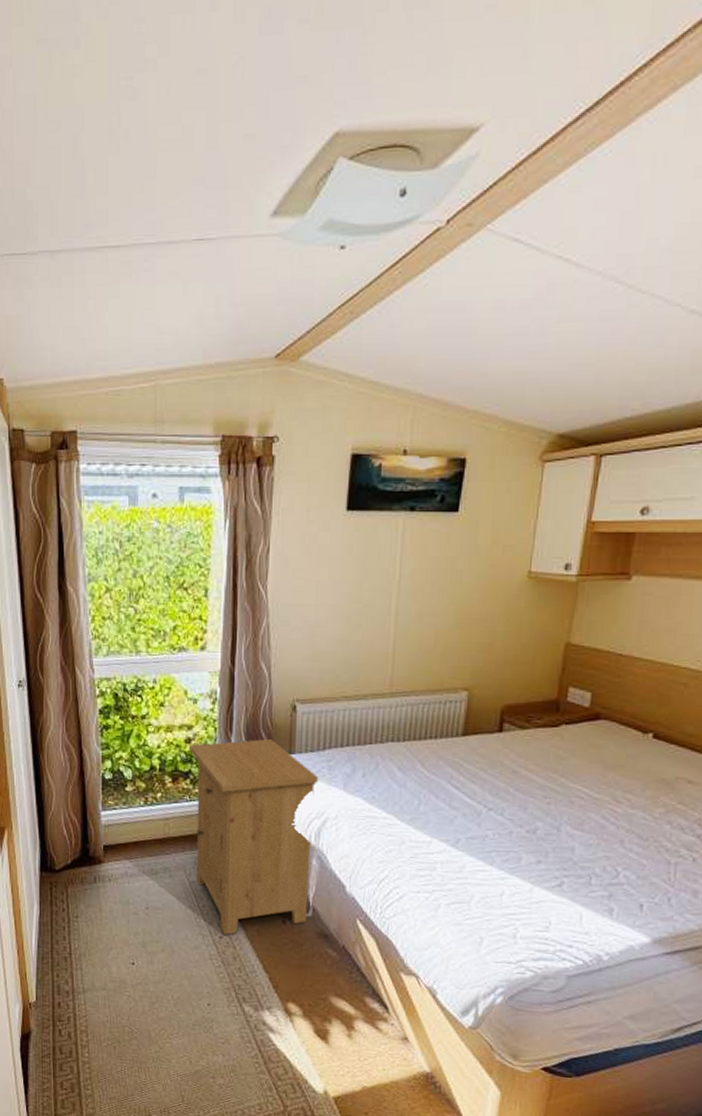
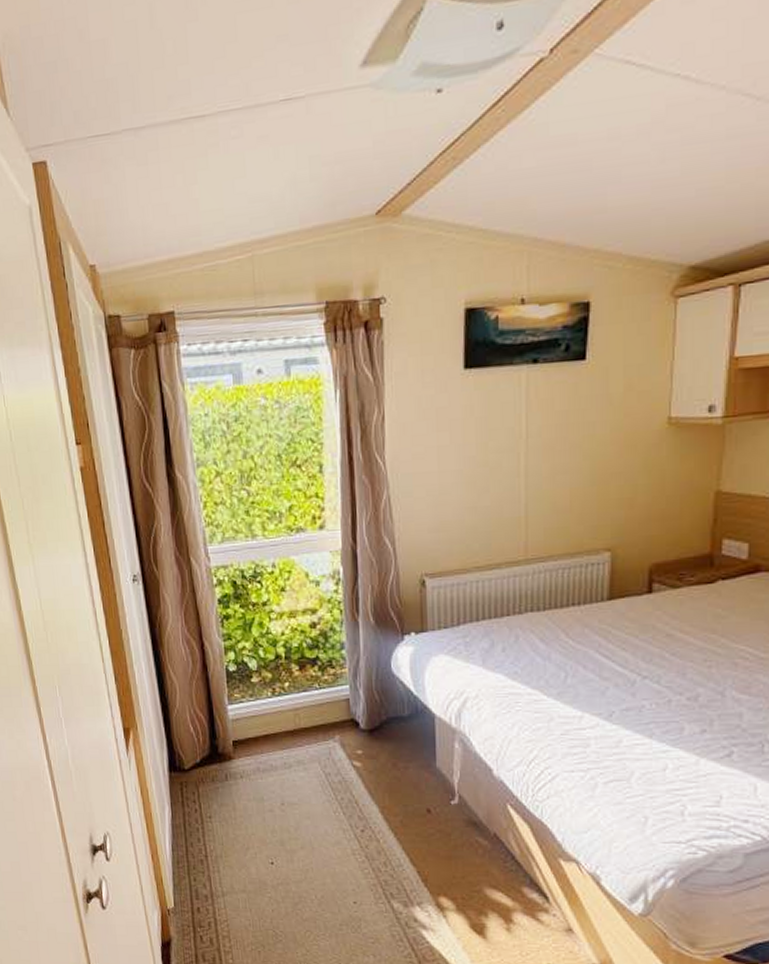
nightstand: present [189,738,319,935] -> none [315,617,456,828]

